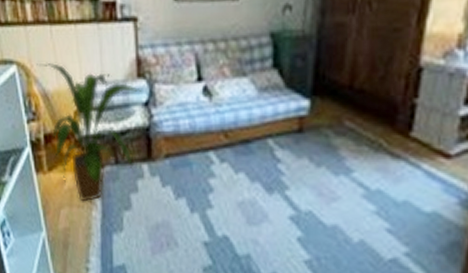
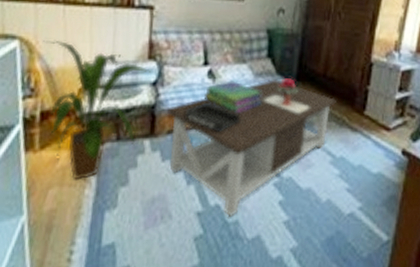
coffee table: none [161,94,369,250] -> present [166,79,336,217]
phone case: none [181,123,244,156] -> present [184,102,240,132]
stack of books: none [200,98,270,136] -> present [203,80,262,114]
potted flower: none [271,92,332,136] -> present [263,78,310,114]

